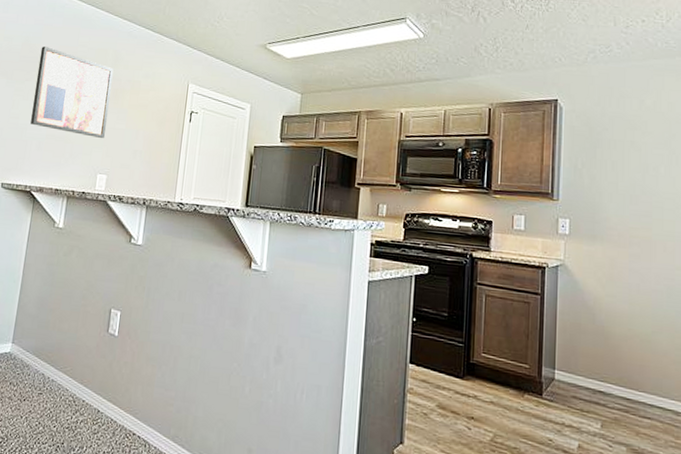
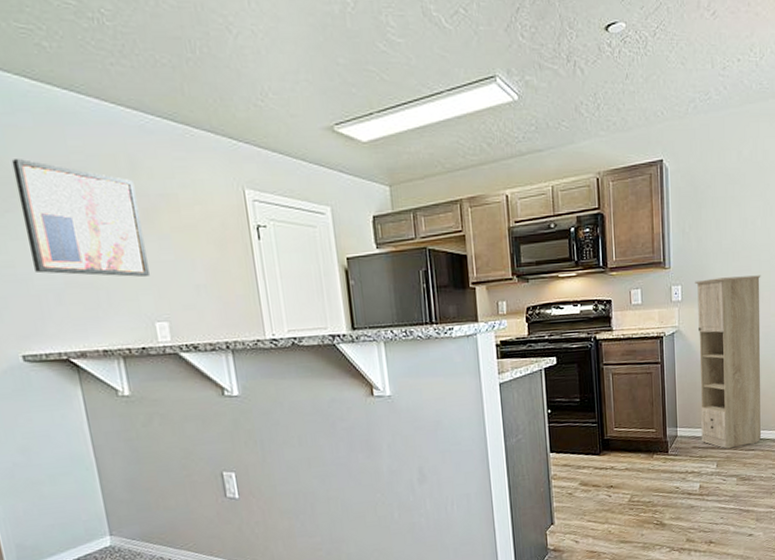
storage cabinet: none [584,217,664,412] -> present [695,275,762,449]

